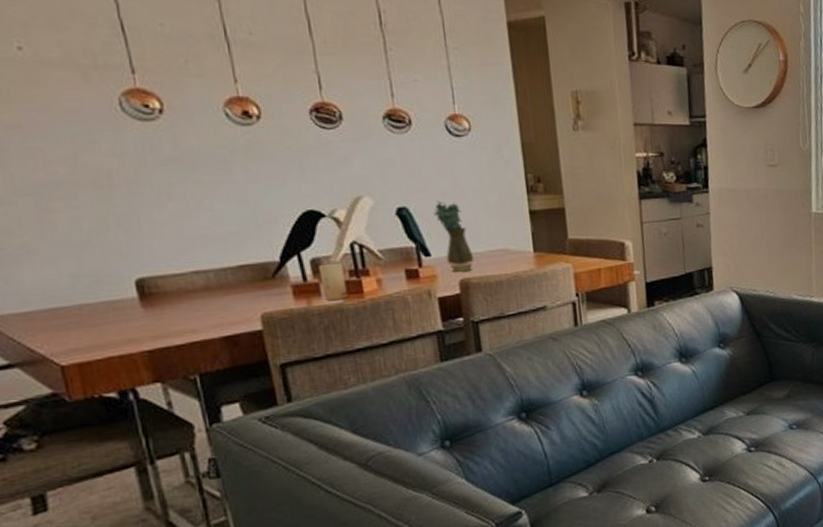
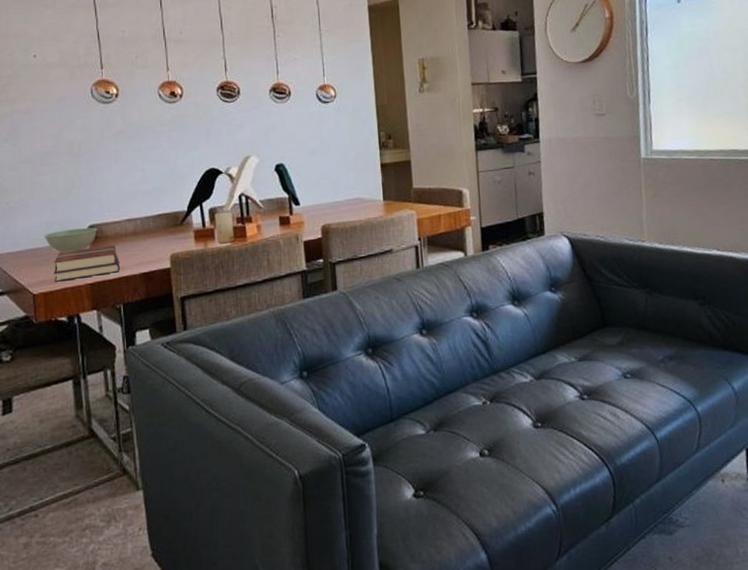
bowl: none [67,281,151,313] -> present [44,227,98,253]
books: none [89,302,190,350] -> present [53,244,120,282]
vase: present [433,200,475,273] -> none [304,157,334,220]

